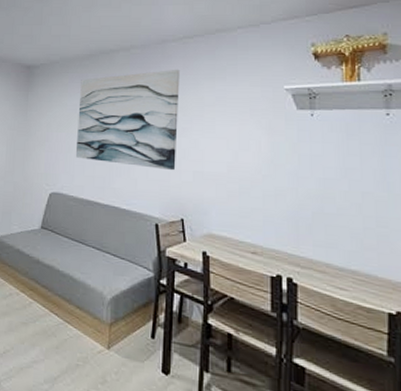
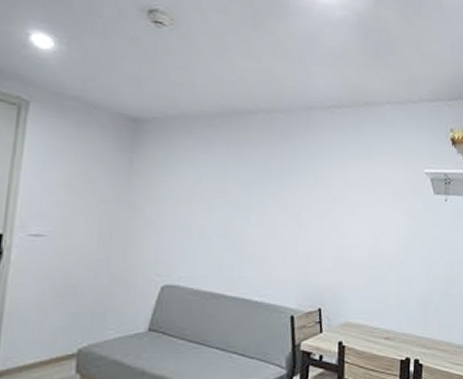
wall art: present [75,69,180,171] -> none [197,141,325,256]

